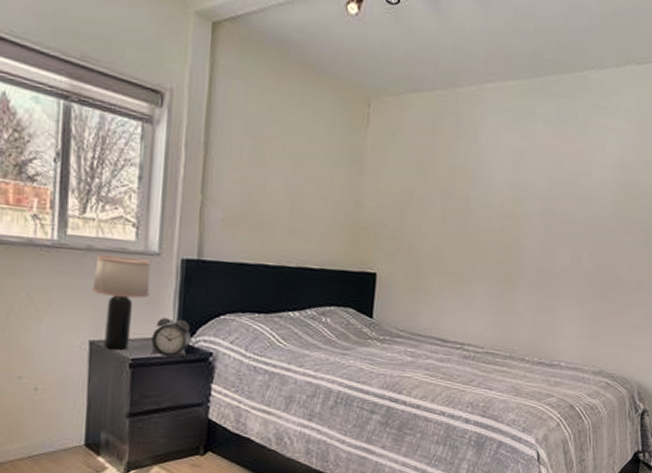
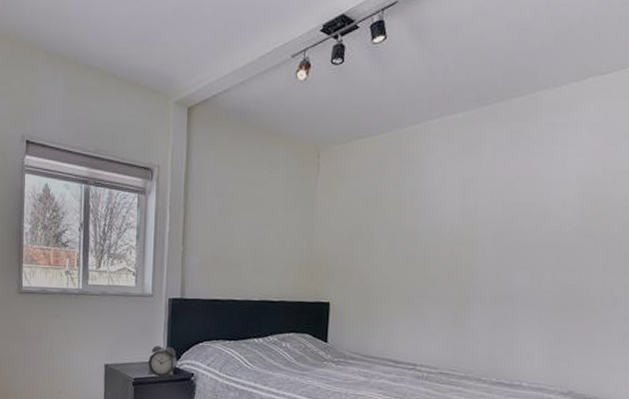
table lamp: present [92,254,152,350] -> none [106,298,147,371]

